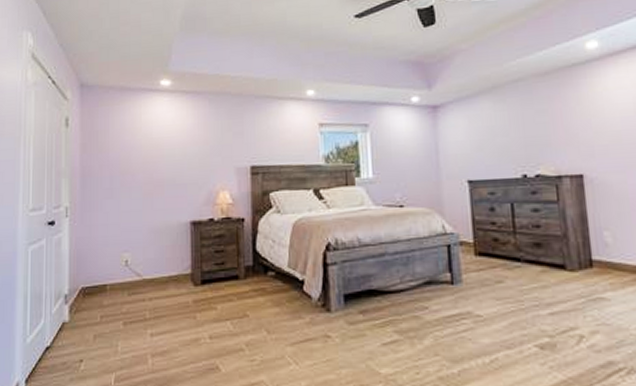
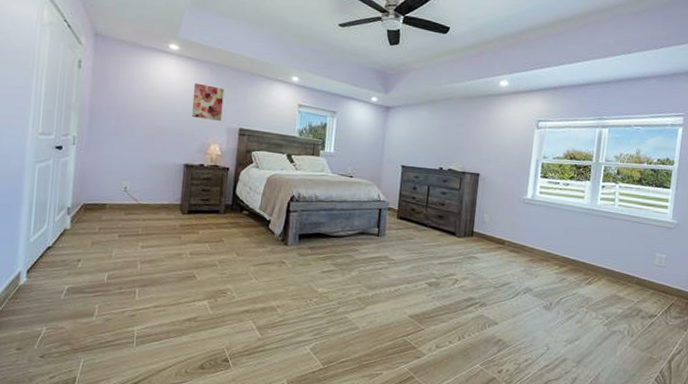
wall art: none [192,119,229,163] -> present [191,83,224,121]

